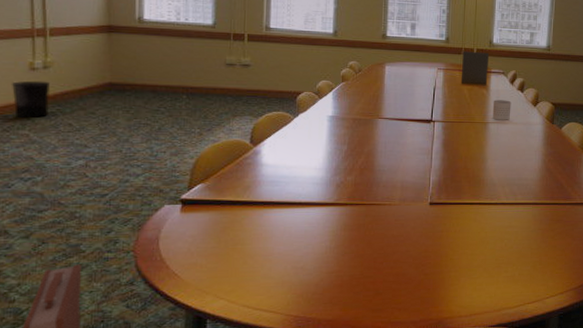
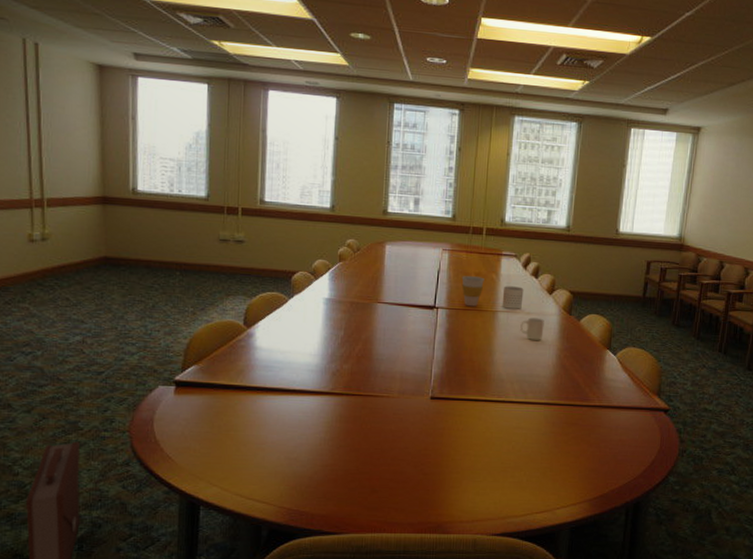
waste bin: present [11,80,50,119] -> none [11,252,48,292]
cup: none [455,92,476,119] -> present [461,276,484,307]
binder: present [460,51,489,86] -> none [467,230,500,270]
cup: none [509,127,530,147] -> present [520,317,544,340]

